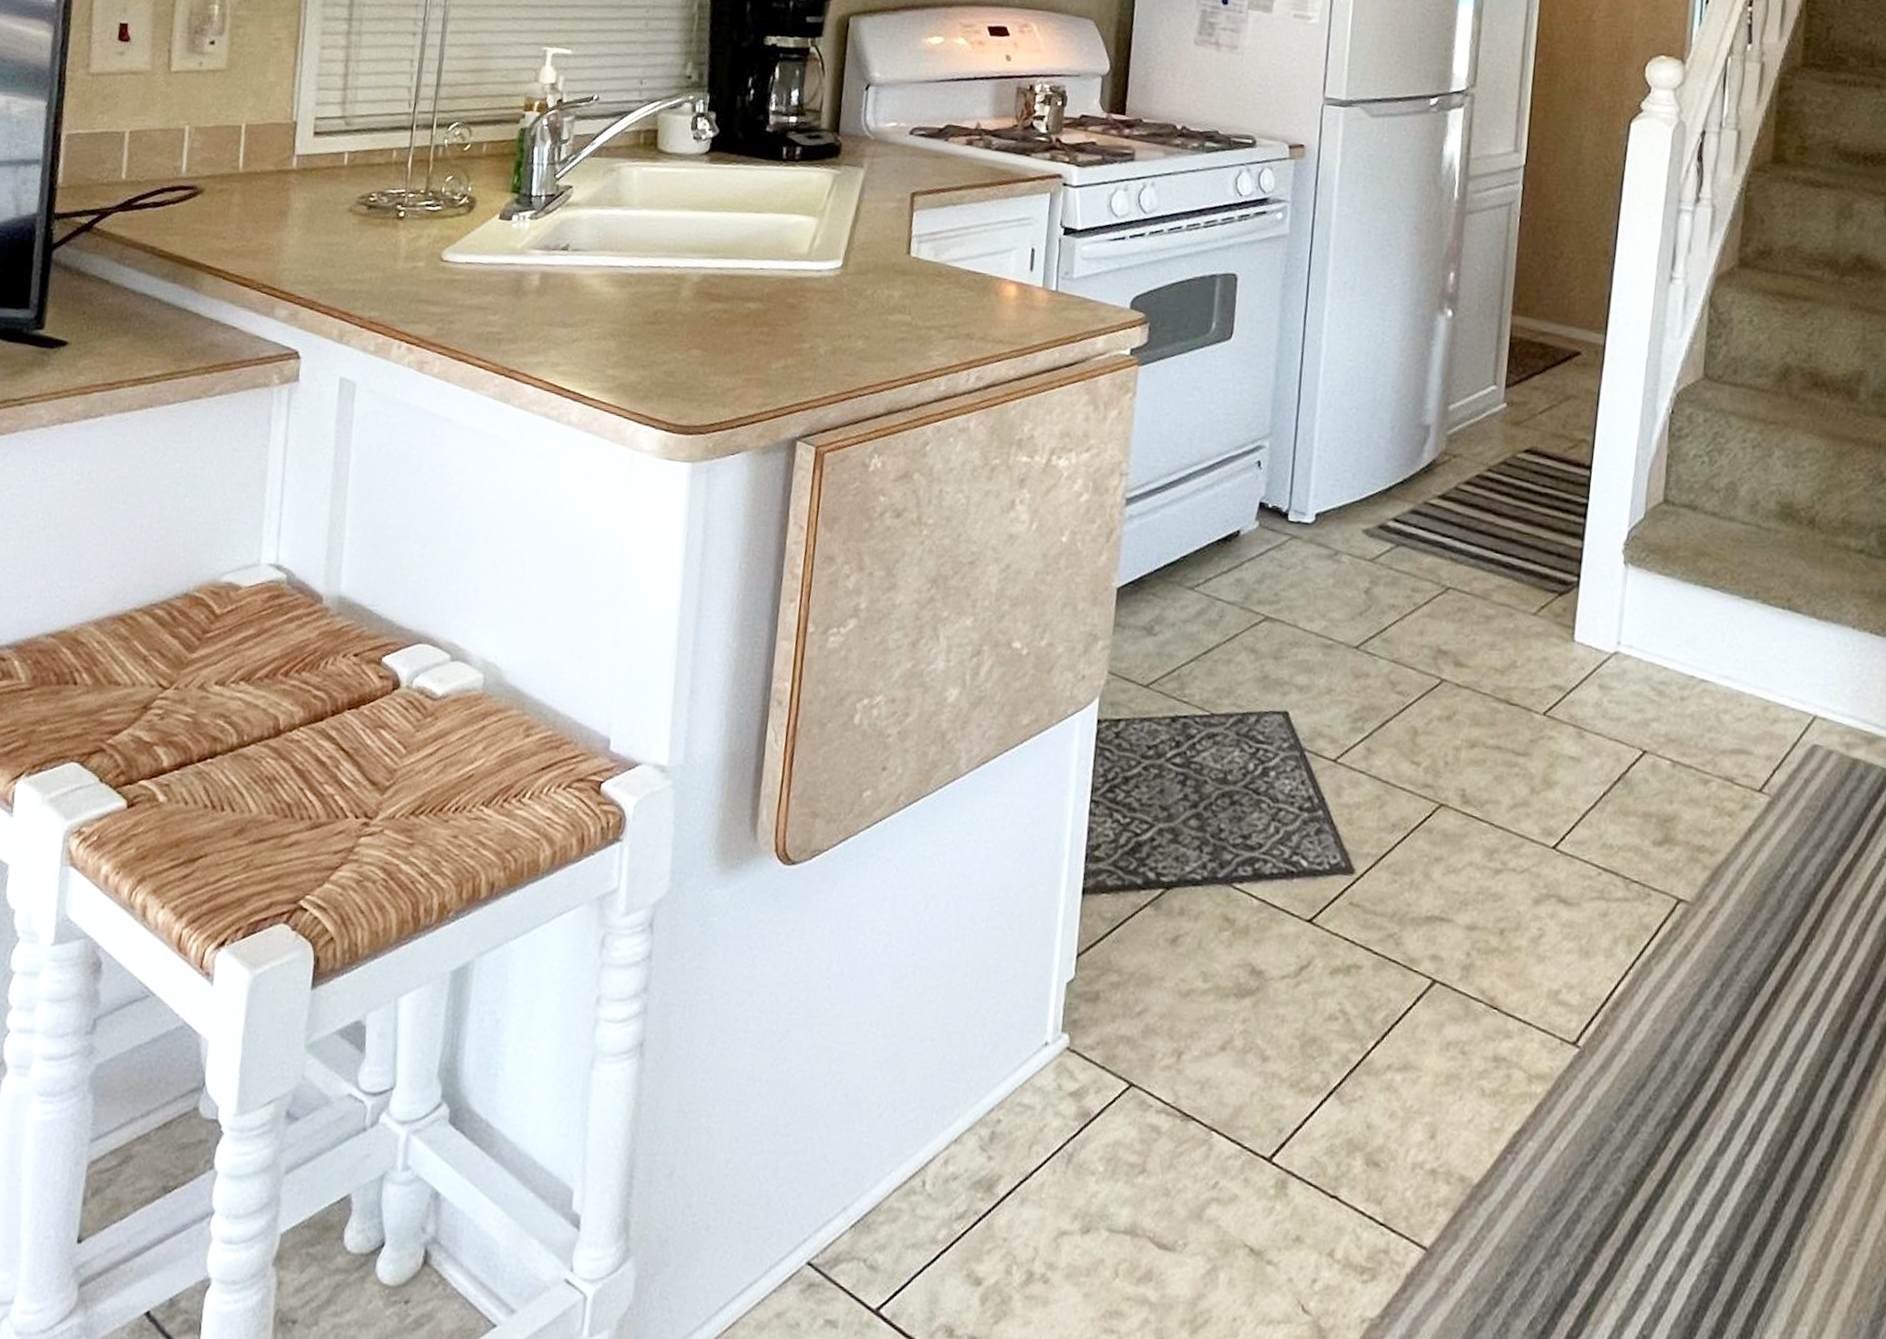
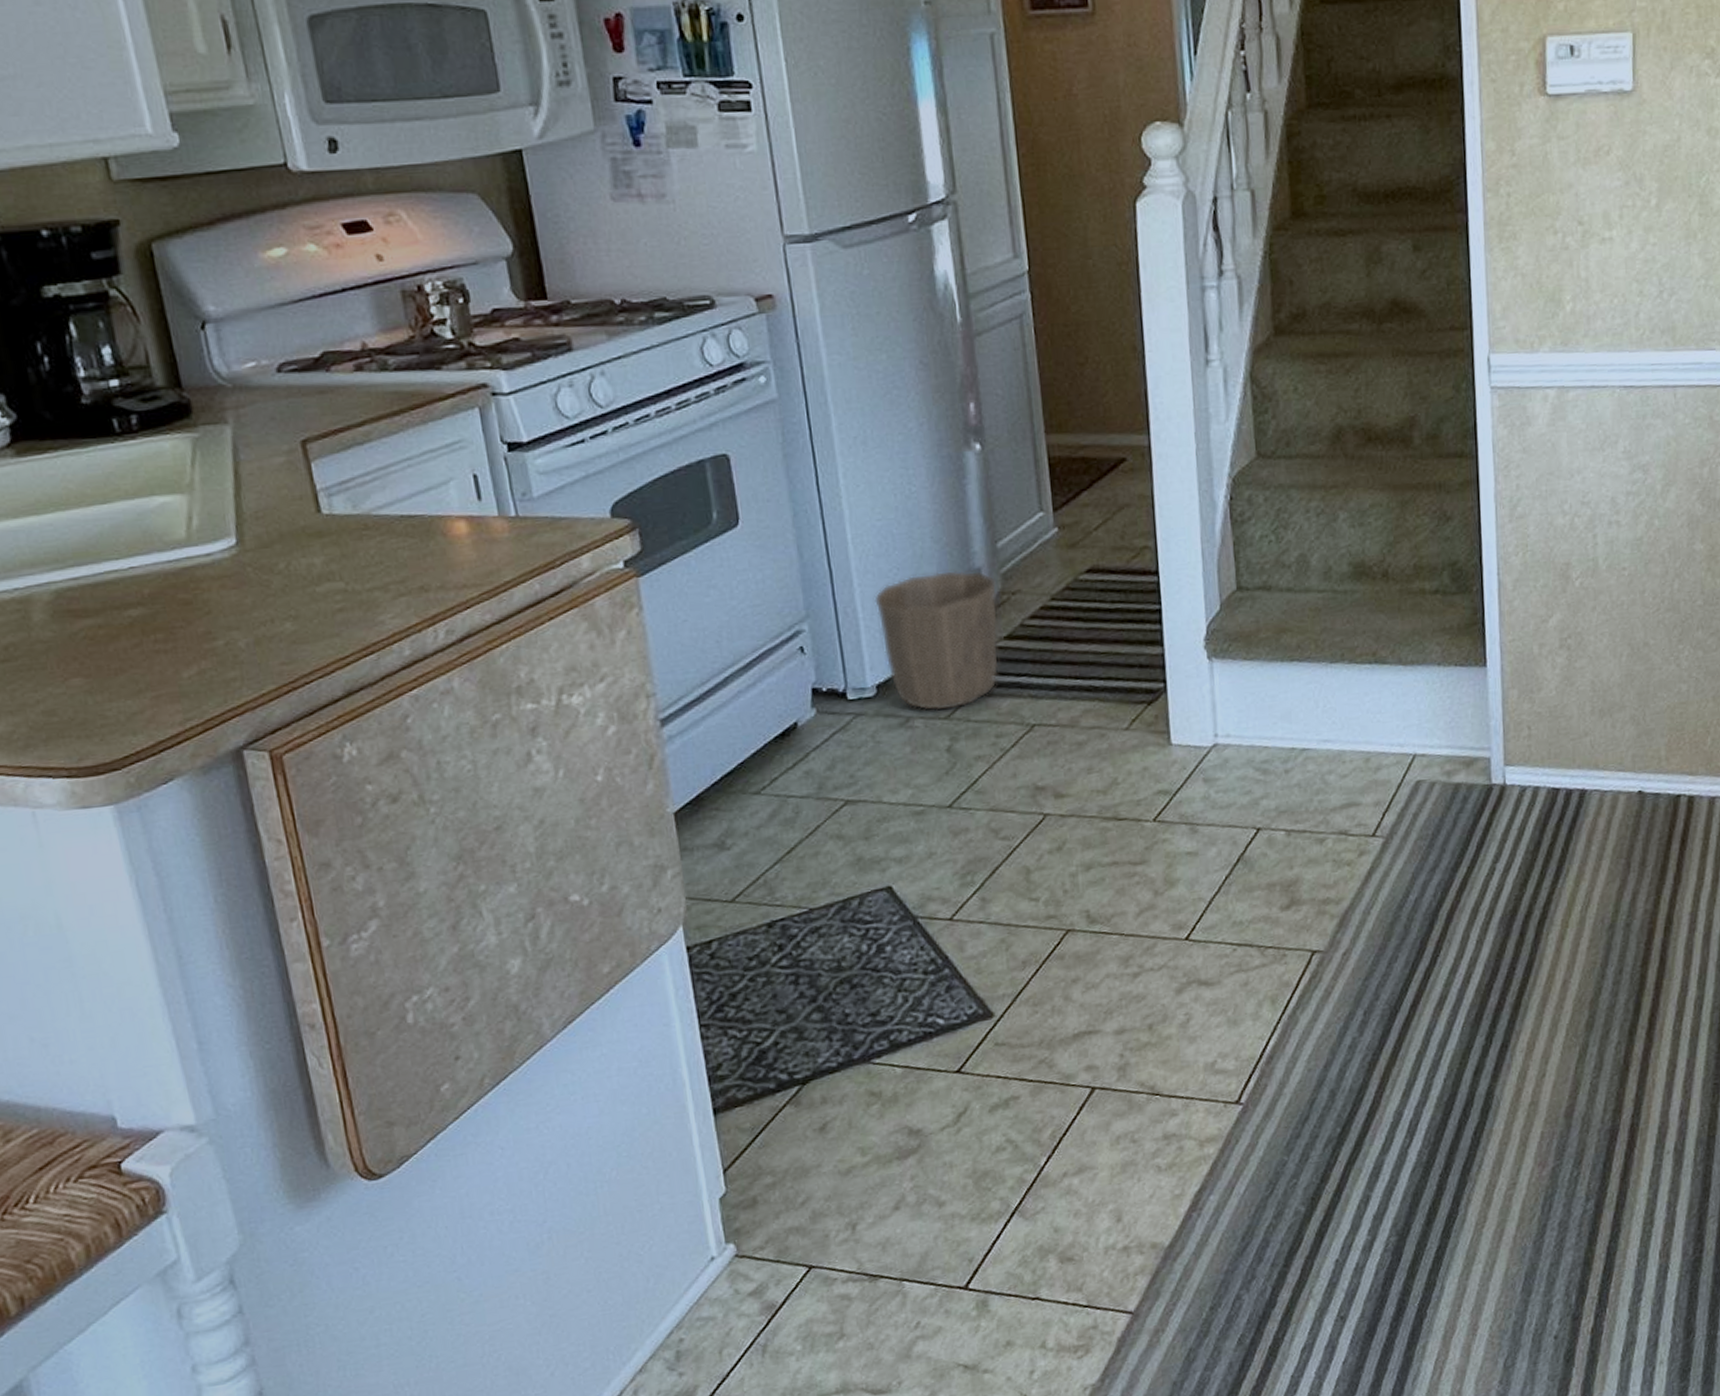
waste basket: none [1328,417,1442,555] -> present [874,570,1000,712]

